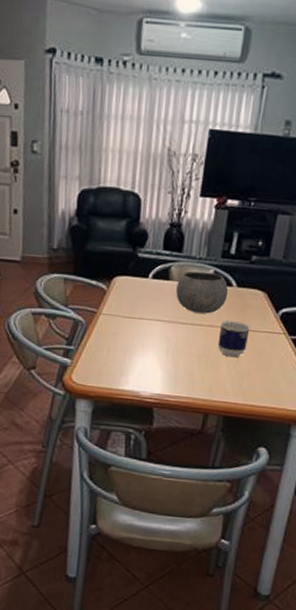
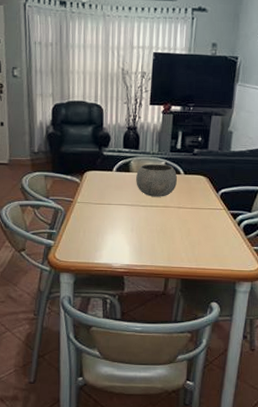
cup: present [217,320,250,358] -> none [172,201,197,231]

